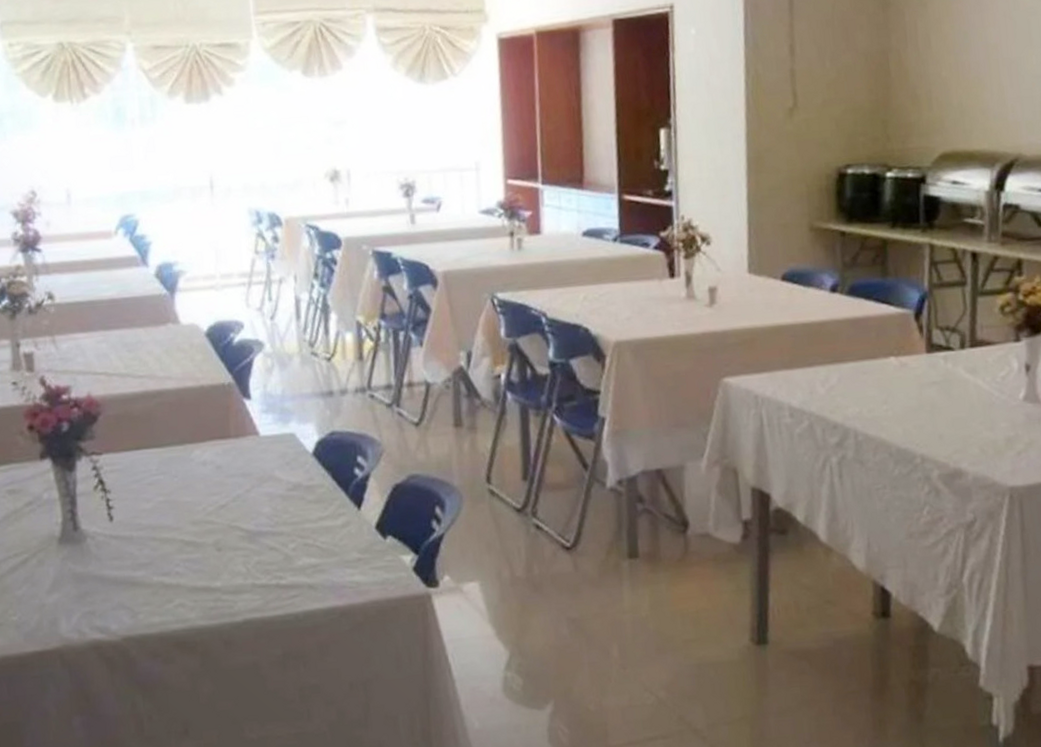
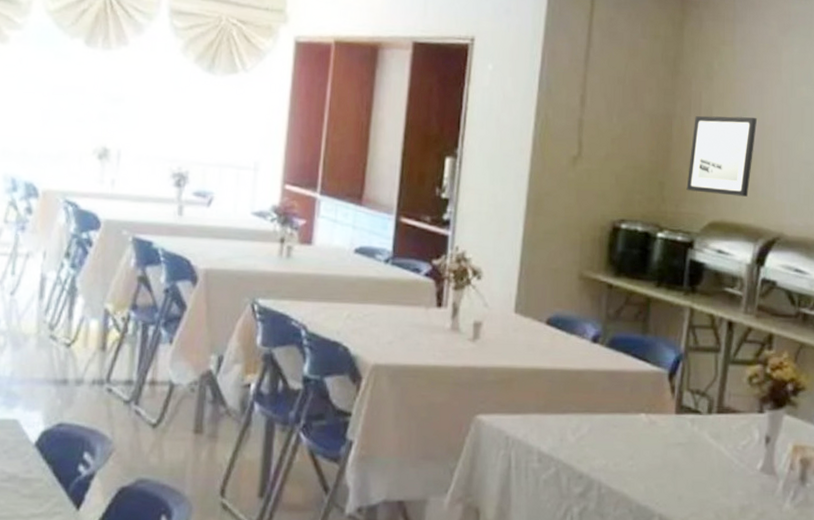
wall art: none [911,37,981,125] -> present [686,115,758,197]

